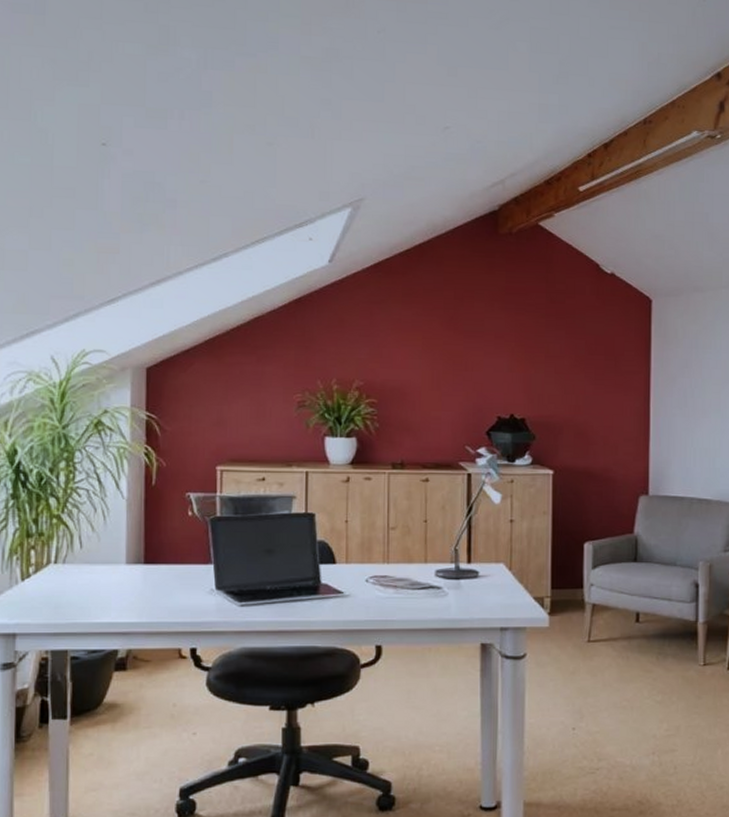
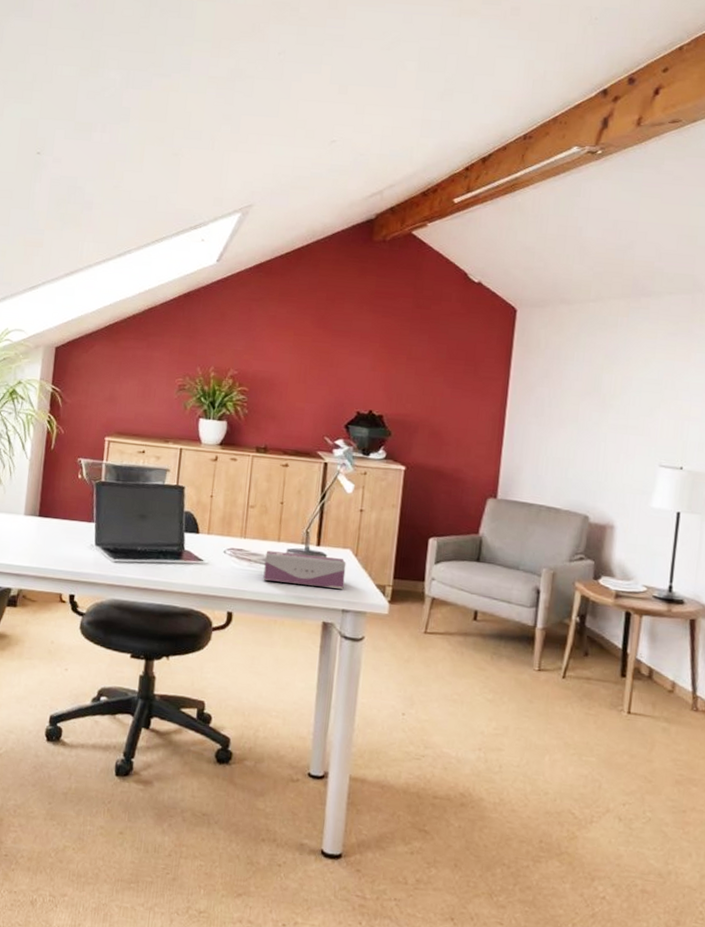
tissue box: none [412,574,501,606] -> present [263,550,347,589]

